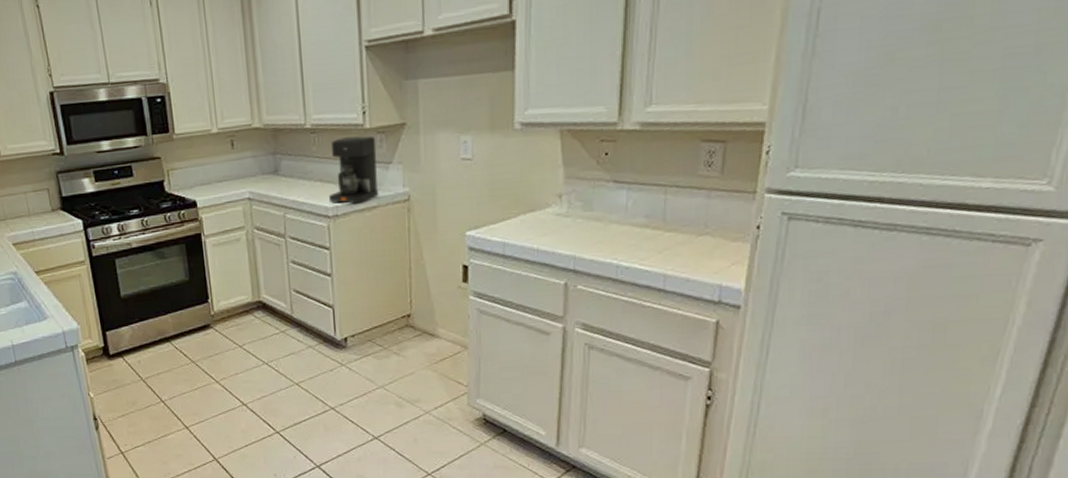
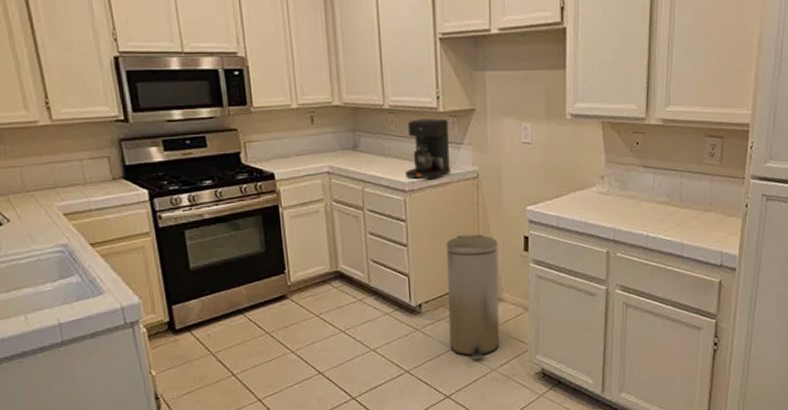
pedal bin: none [373,263,434,399] -> present [446,234,500,359]

